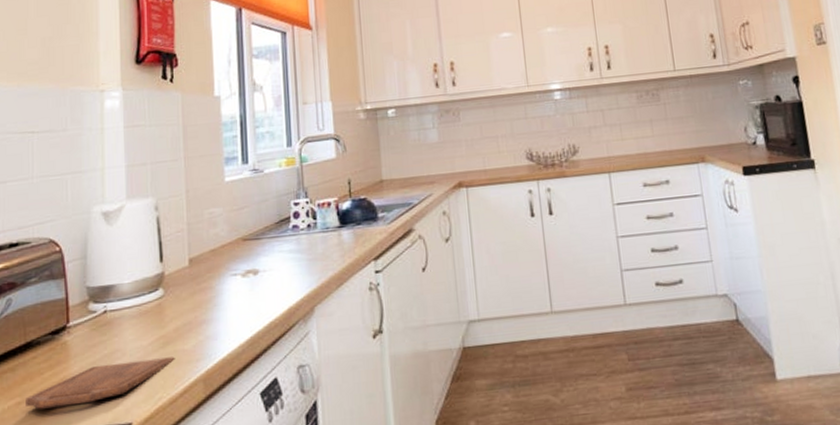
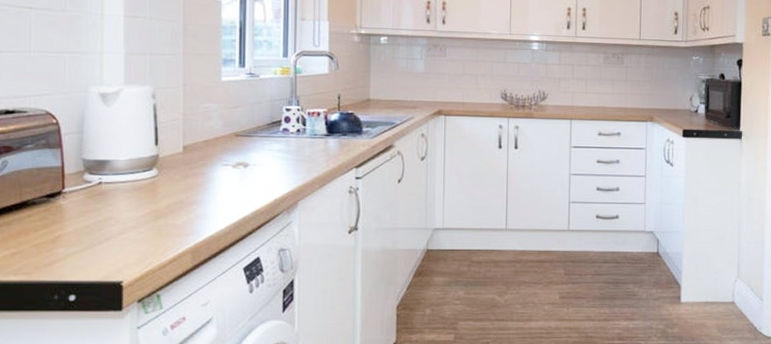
cutting board: present [26,356,175,409] -> none [21,229,166,261]

